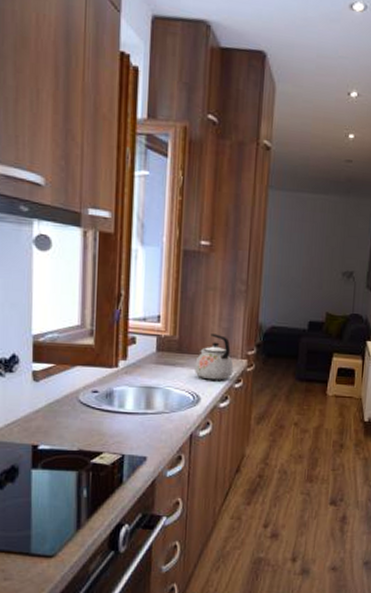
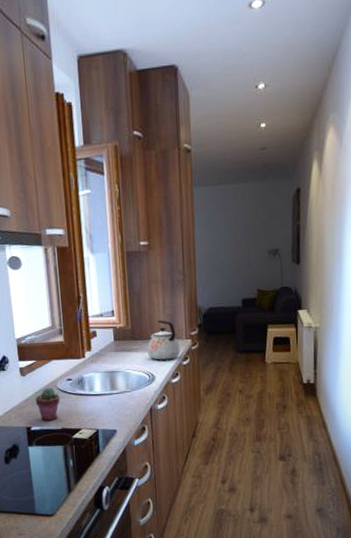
potted succulent: none [47,399,81,439] -> present [35,387,60,421]

